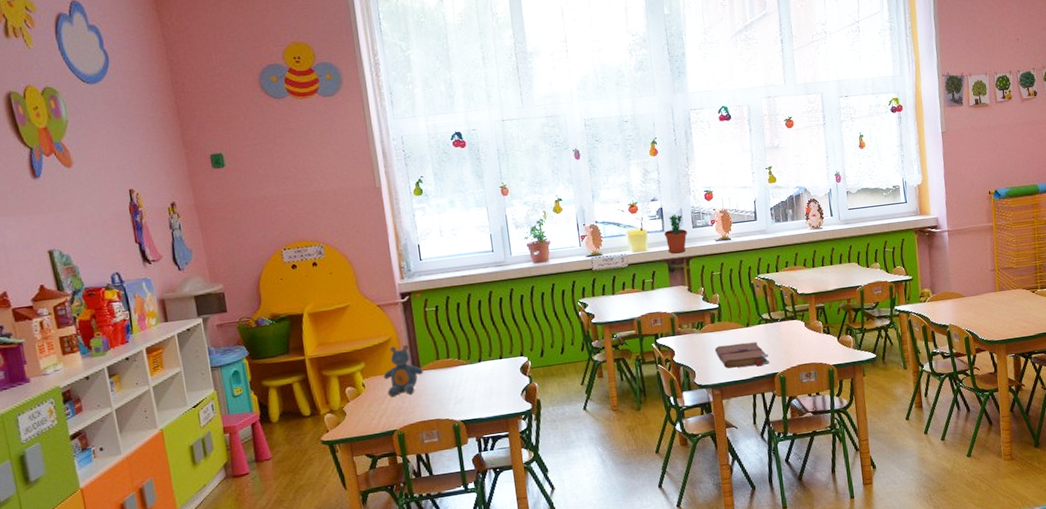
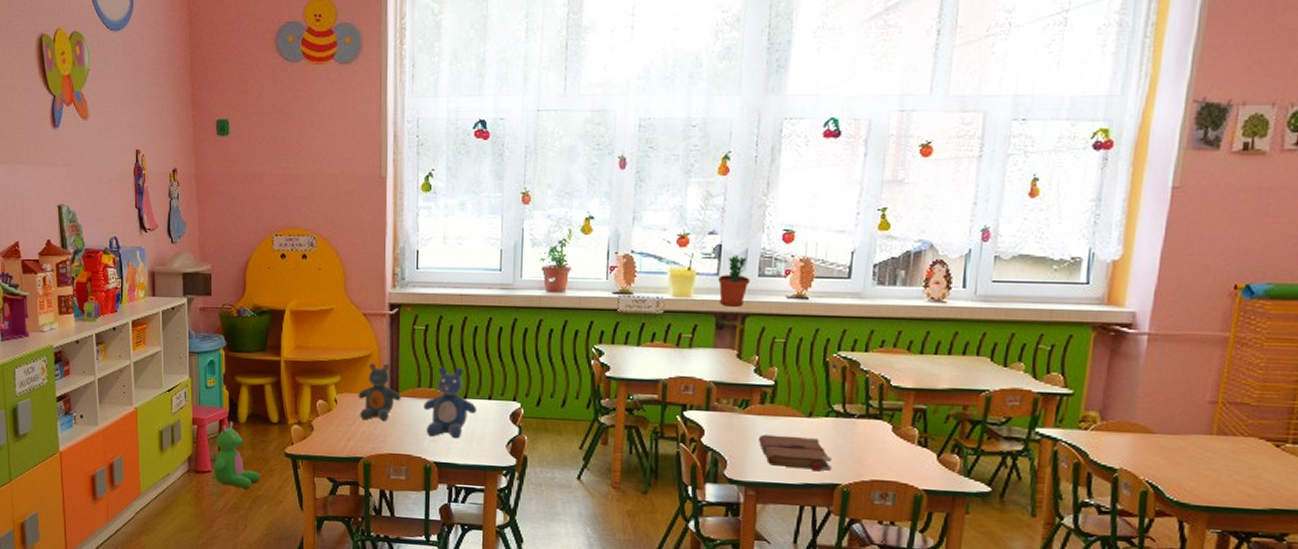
teddy bear: none [250,423,301,483] -> present [214,421,261,489]
stuffed animal: none [444,337,491,399] -> present [423,367,476,439]

